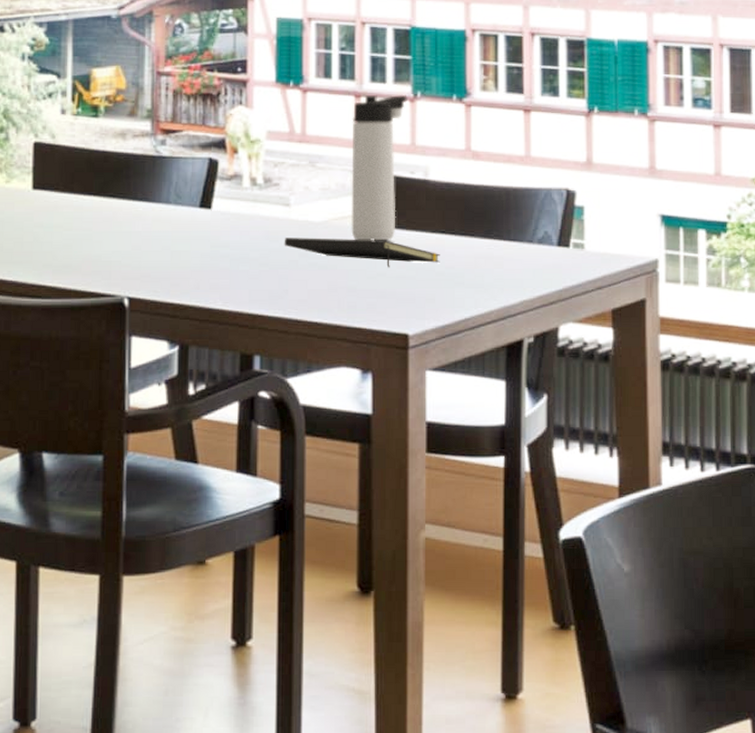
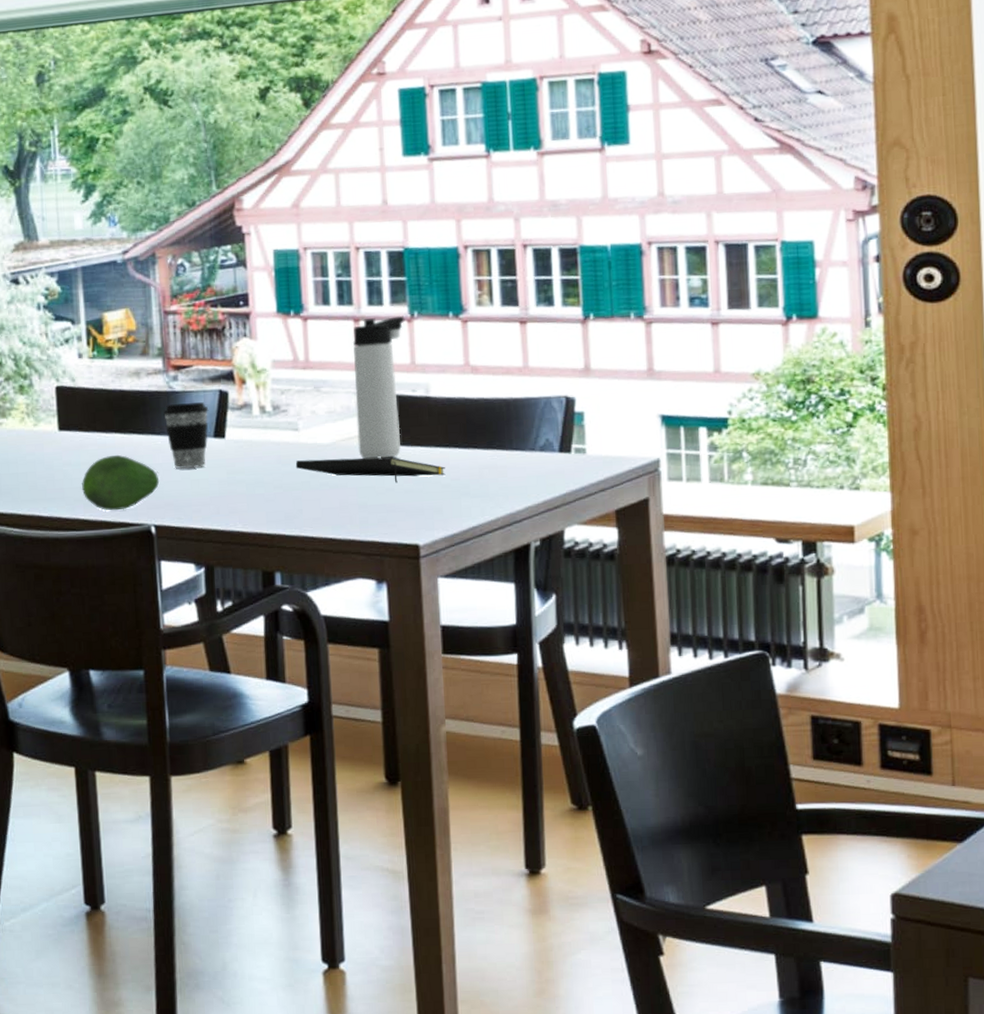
fruit: none [52,219,138,279] -> present [82,454,160,511]
coffee cup: none [148,168,197,239] -> present [163,402,209,470]

